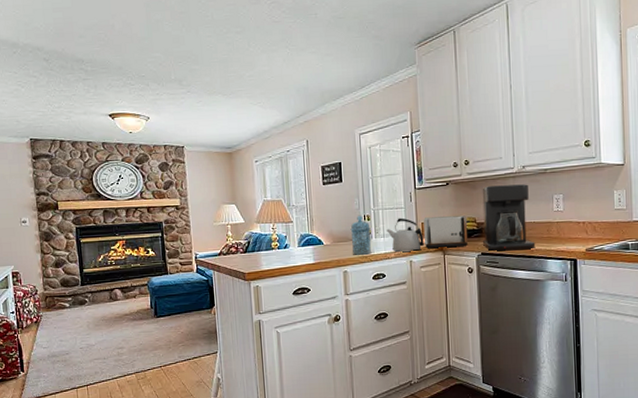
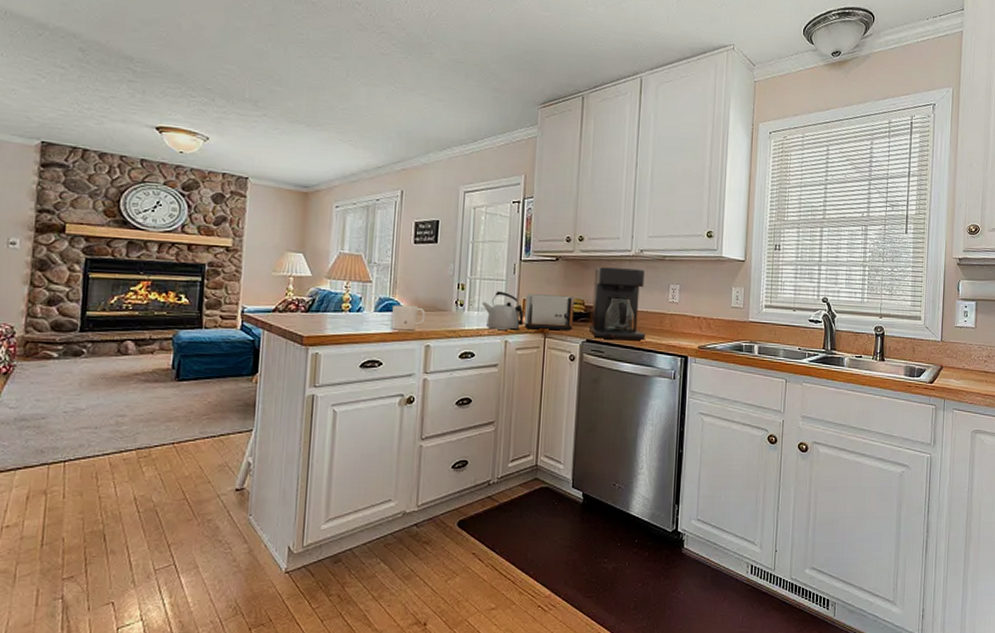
mug: none [312,238,341,261] -> present [391,305,426,331]
canister: present [350,215,371,255] -> none [439,282,464,329]

